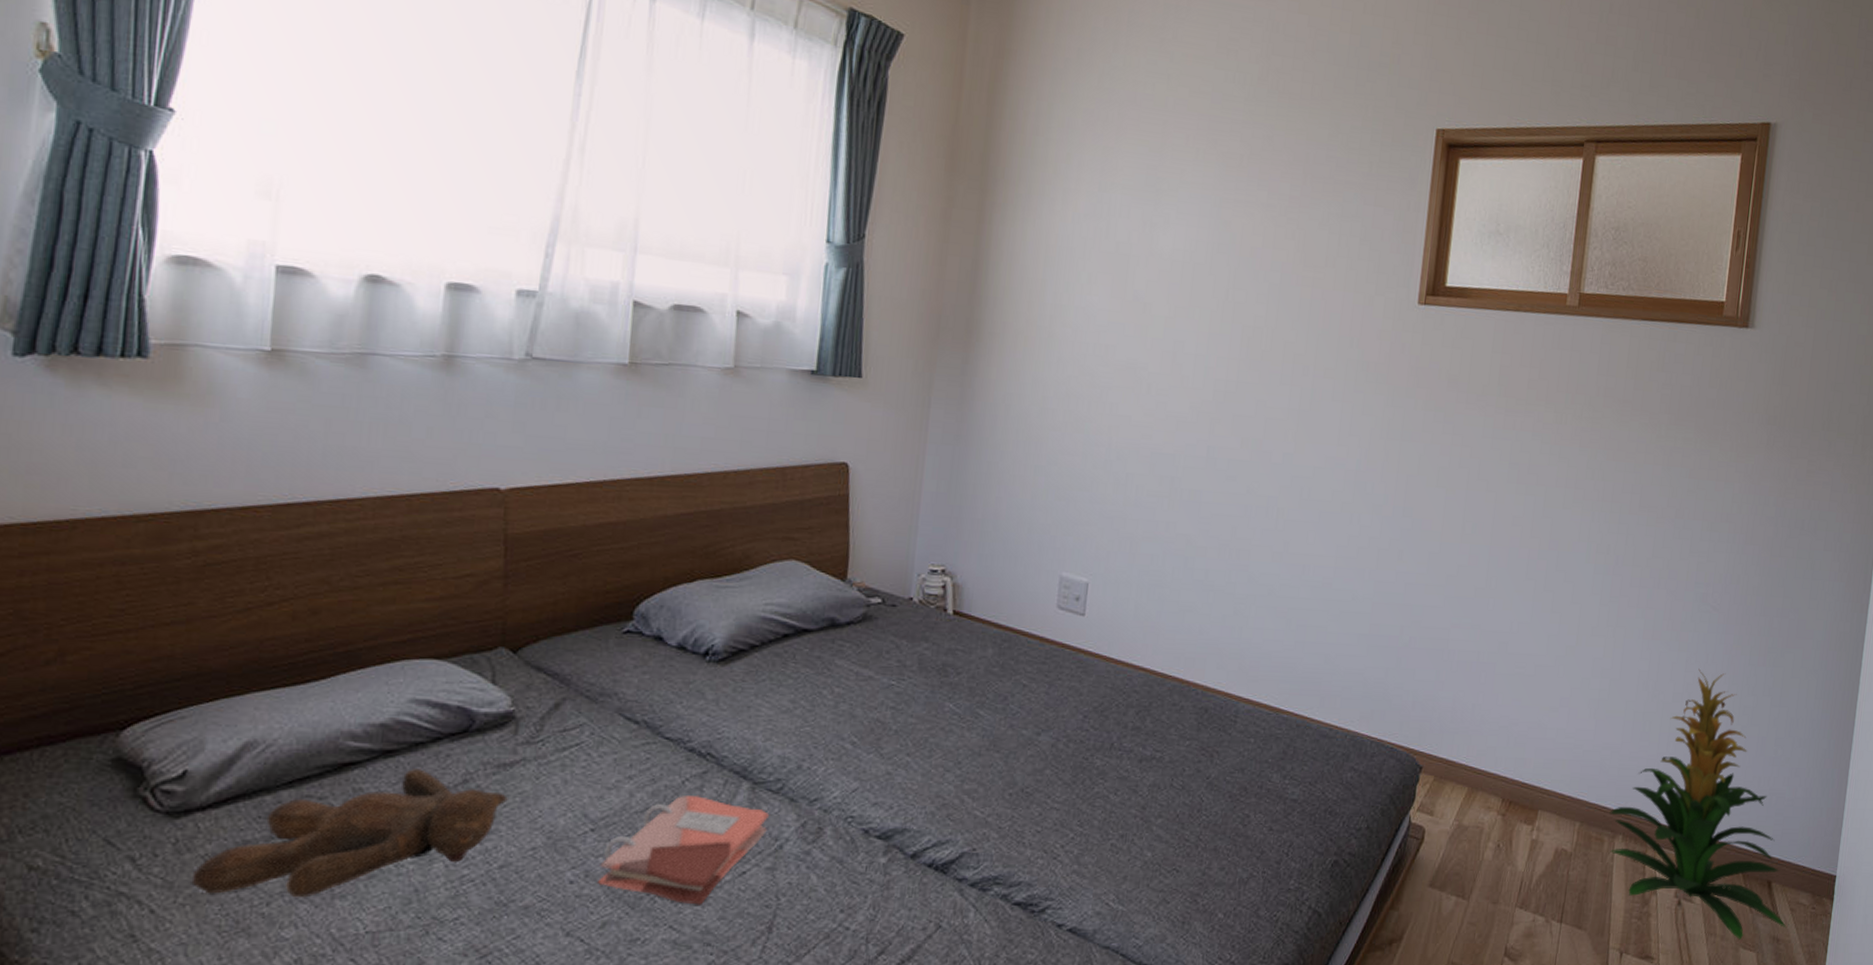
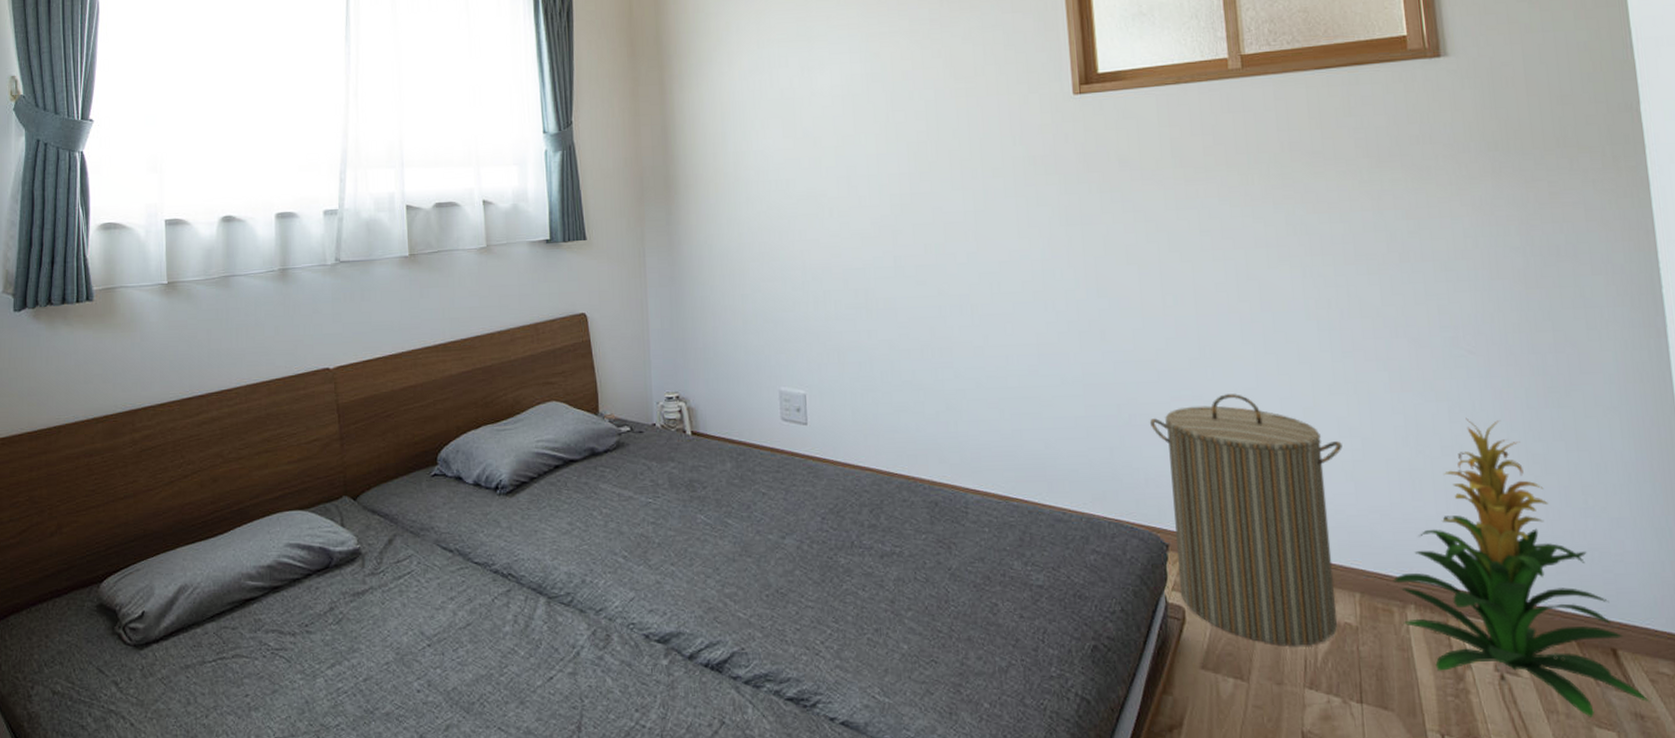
teddy bear: present [191,769,508,898] -> none [155,601,364,711]
phonebook: present [596,796,770,905] -> none [437,612,566,708]
laundry hamper: none [1424,626,1593,869] -> present [1149,394,1343,646]

